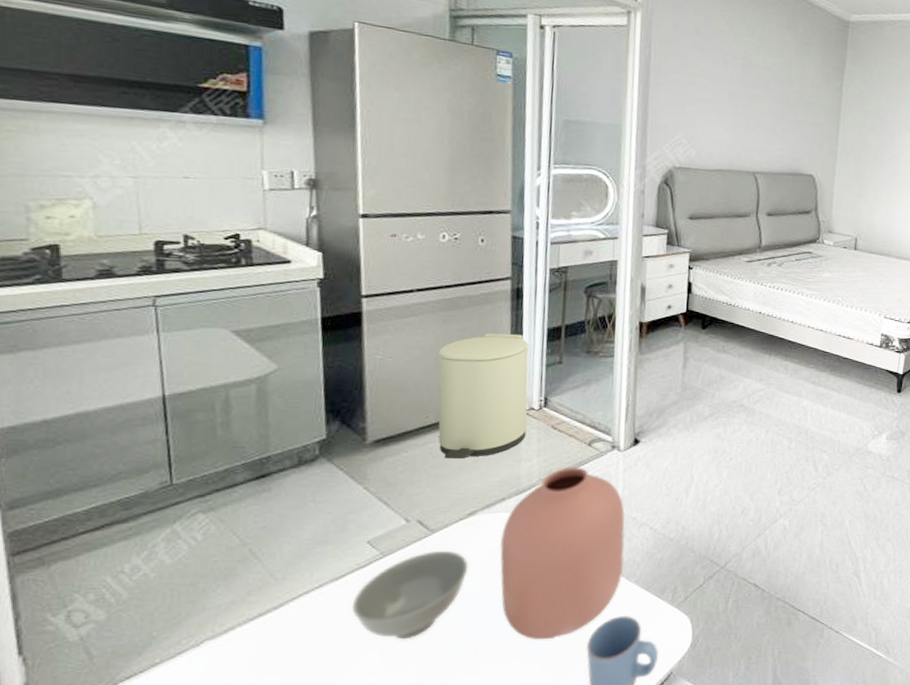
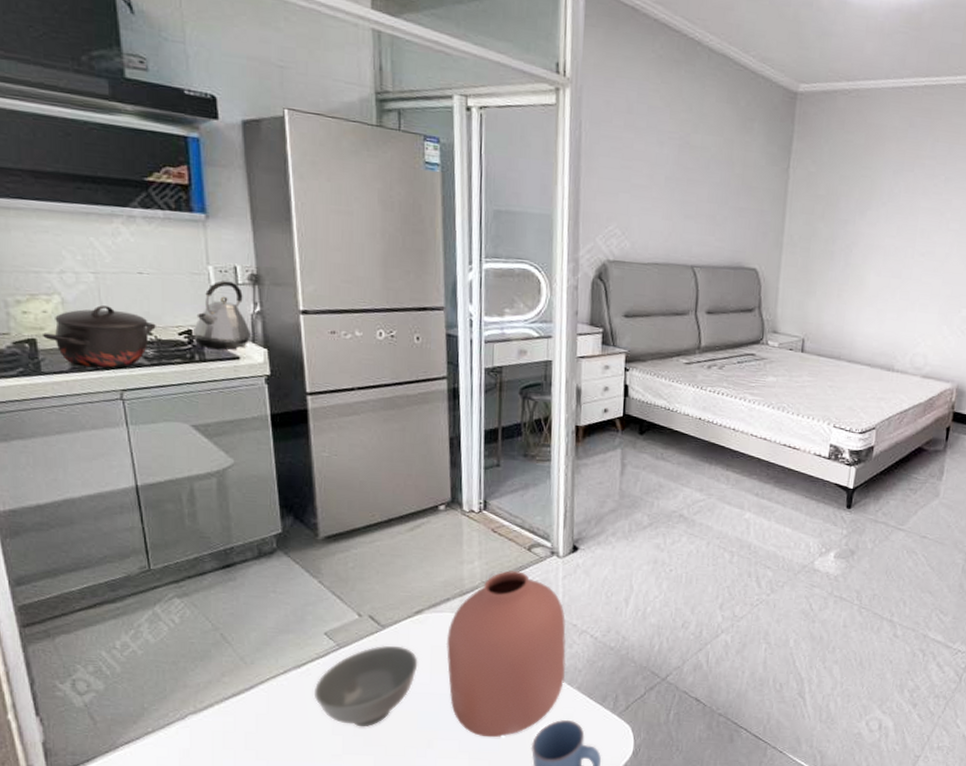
cooking pot: none [66,210,200,275] -> present [41,305,156,369]
kettle: none [240,185,306,254] -> present [192,280,252,350]
pedal bin: present [438,333,529,459] -> none [381,434,468,558]

